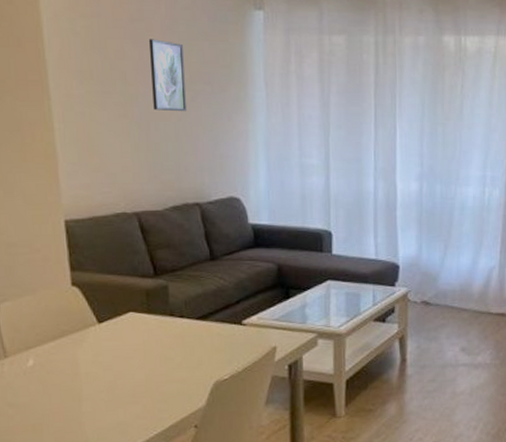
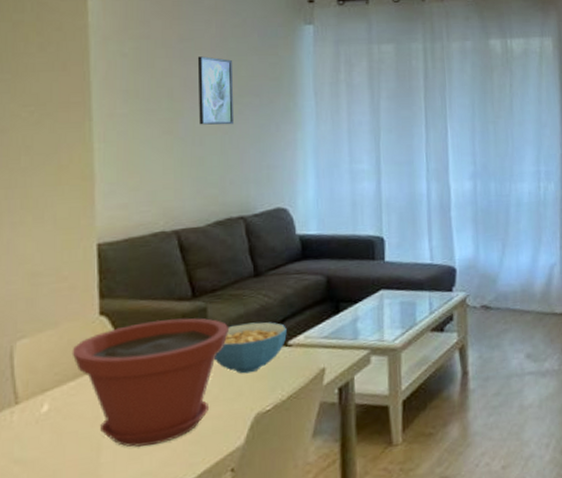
plant pot: none [49,293,189,402] -> present [72,318,230,448]
cereal bowl: none [177,302,241,346] -> present [215,322,287,374]

